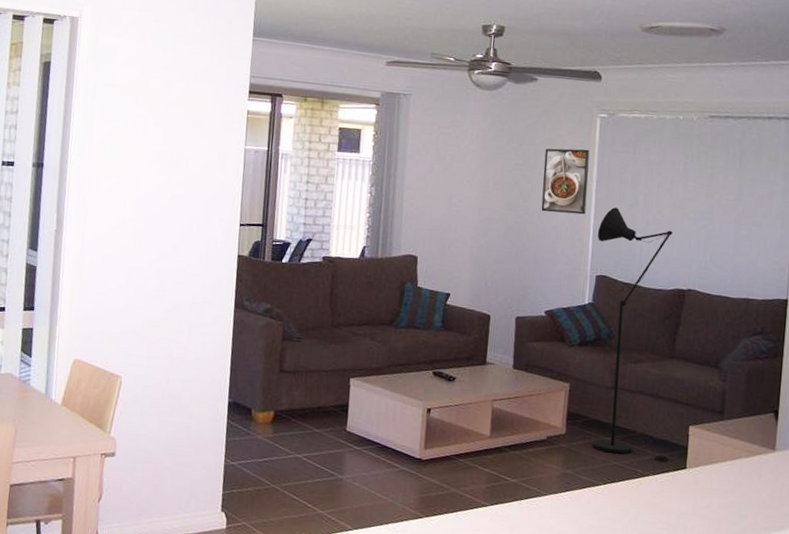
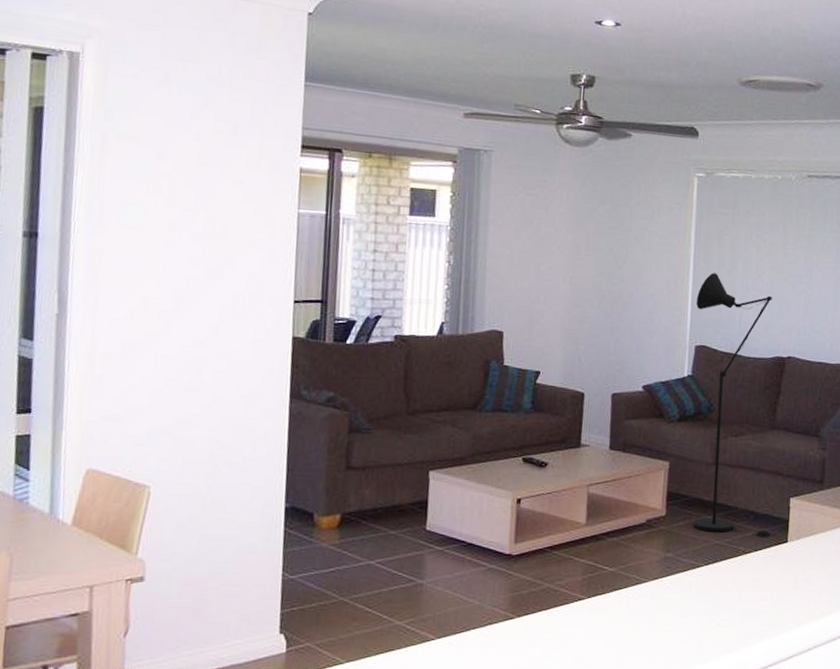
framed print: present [541,148,590,215] -> none [637,210,687,282]

